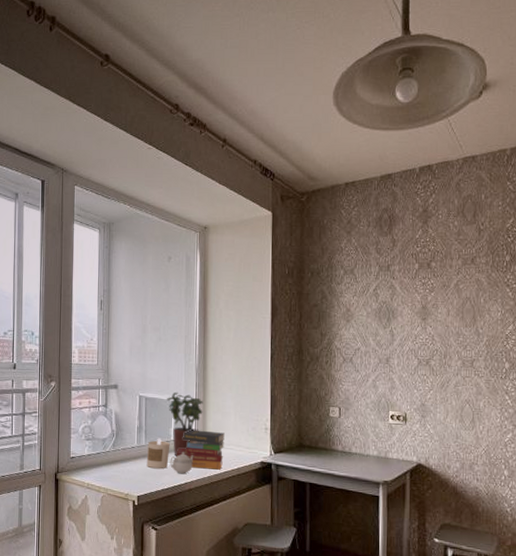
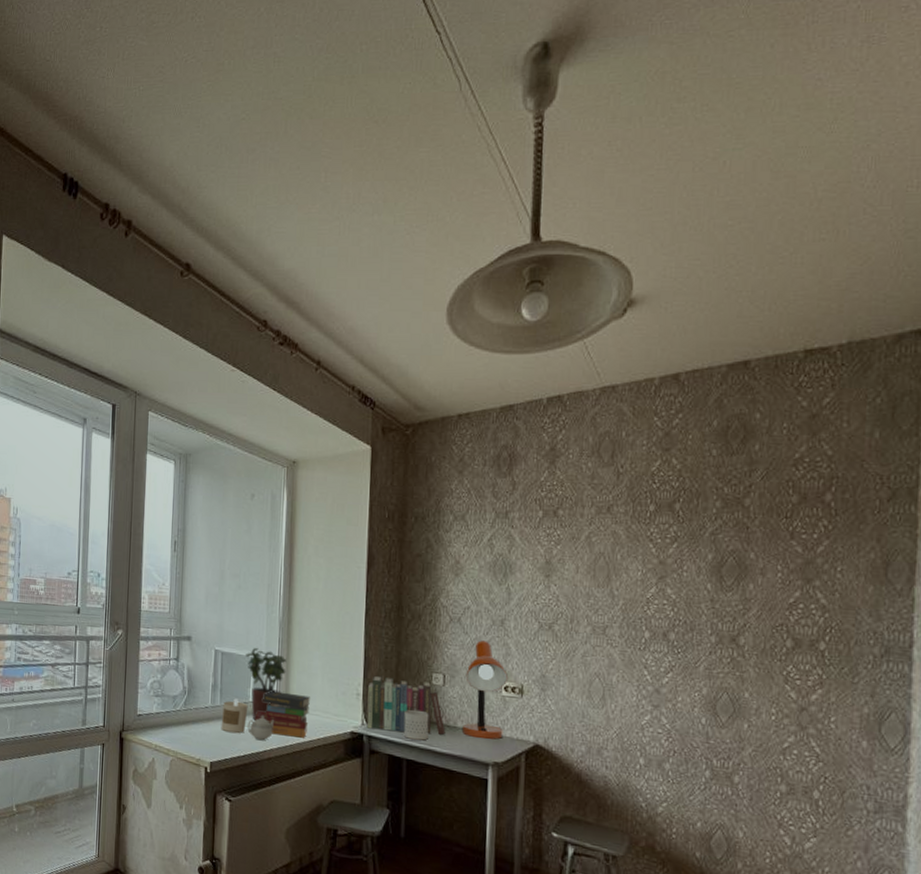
books: none [274,411,342,461] -> present [366,675,446,736]
mug: none [306,439,328,466] -> present [403,709,429,741]
desk lamp: none [356,376,393,461] -> present [461,640,508,740]

